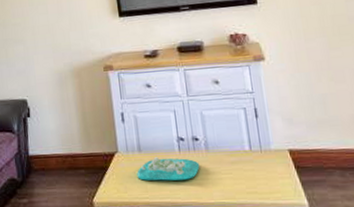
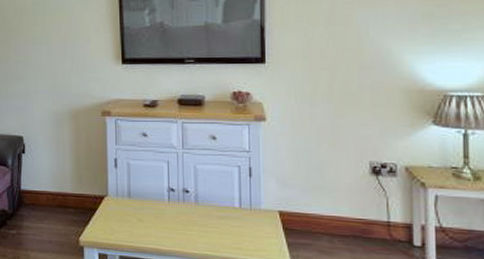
decorative tray: present [137,157,200,181] -> none [124,204,188,229]

